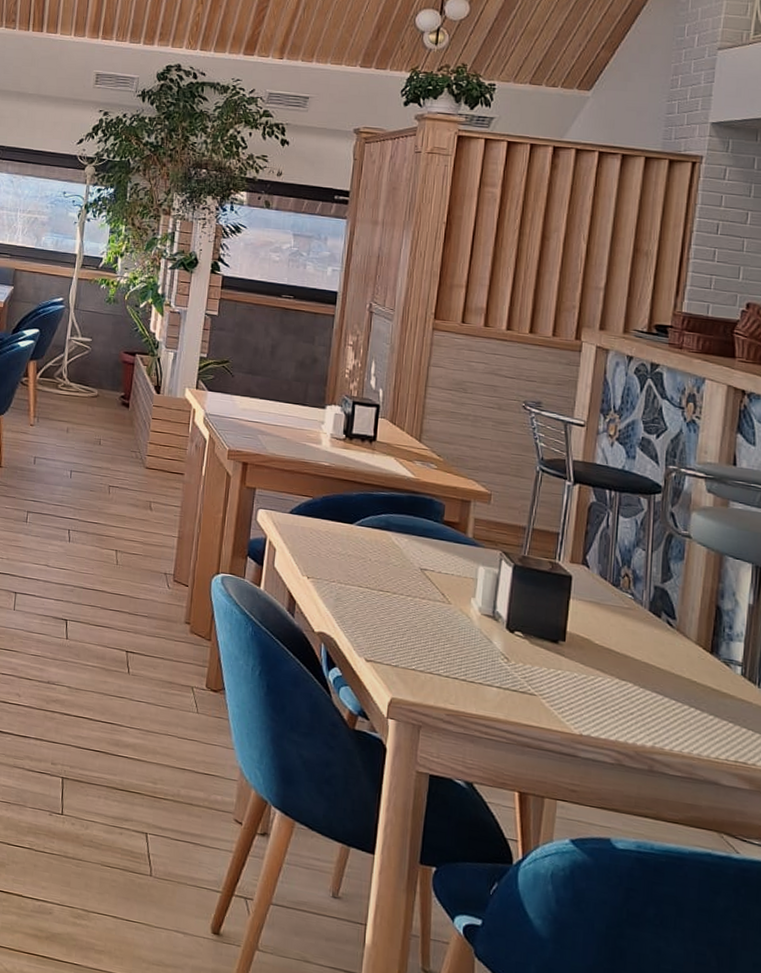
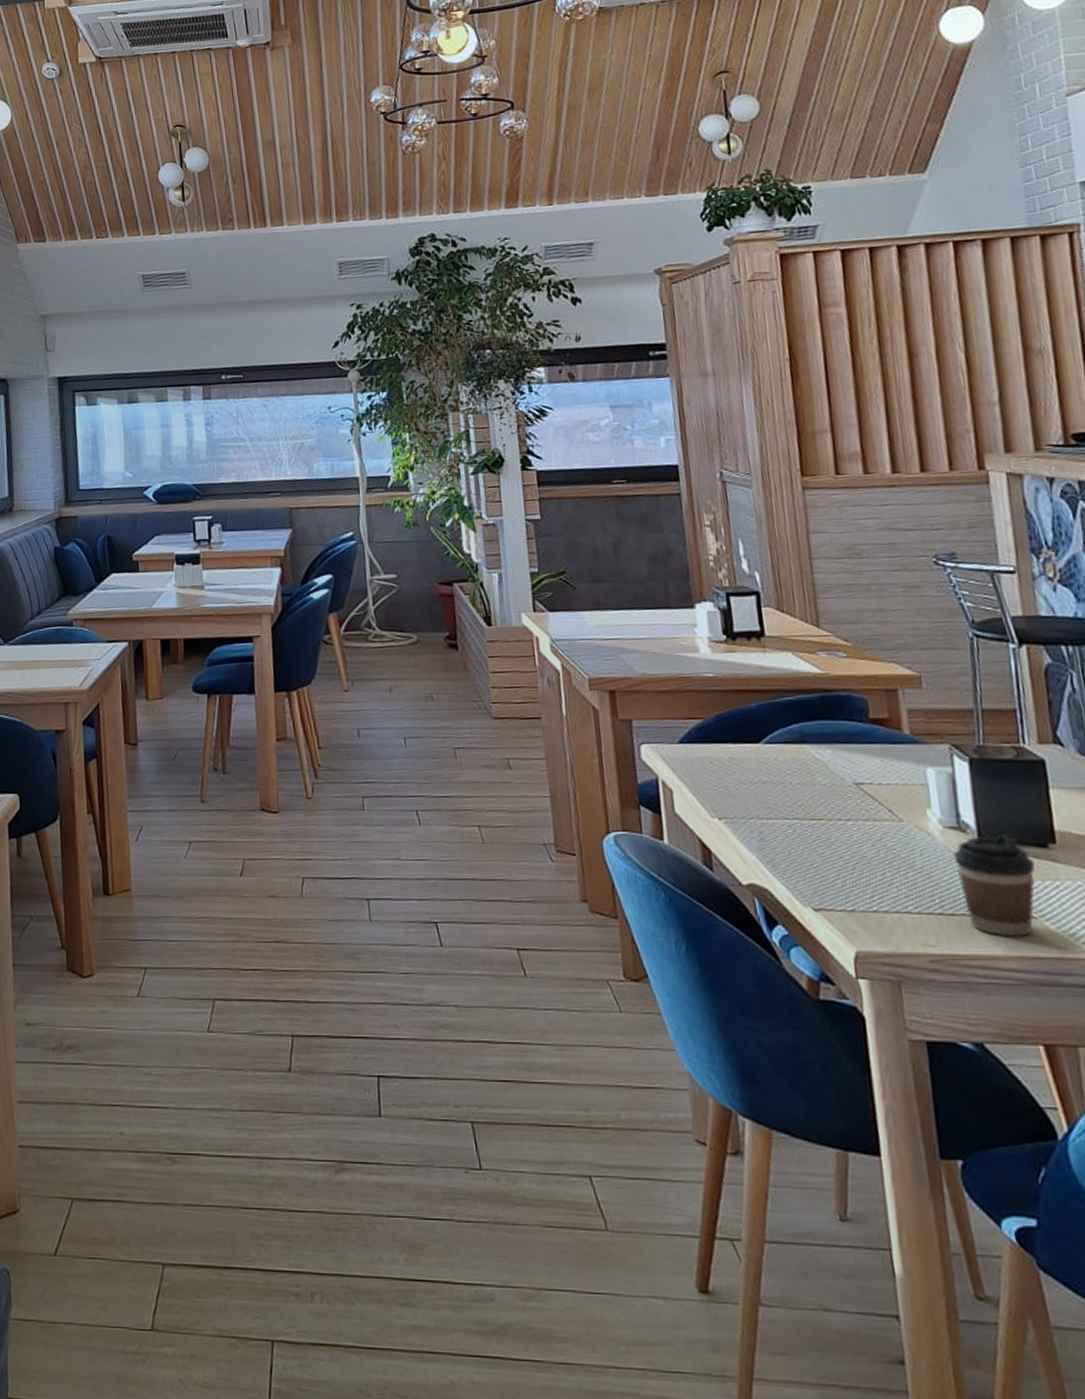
coffee cup: none [483,625,545,708] -> present [953,834,1035,937]

